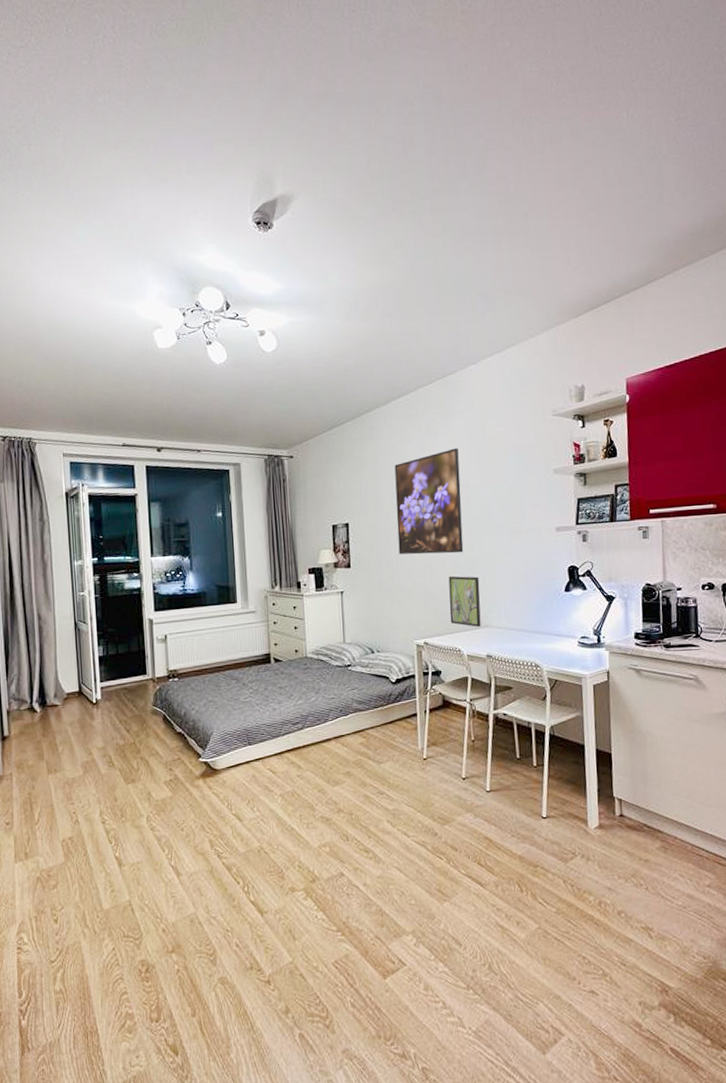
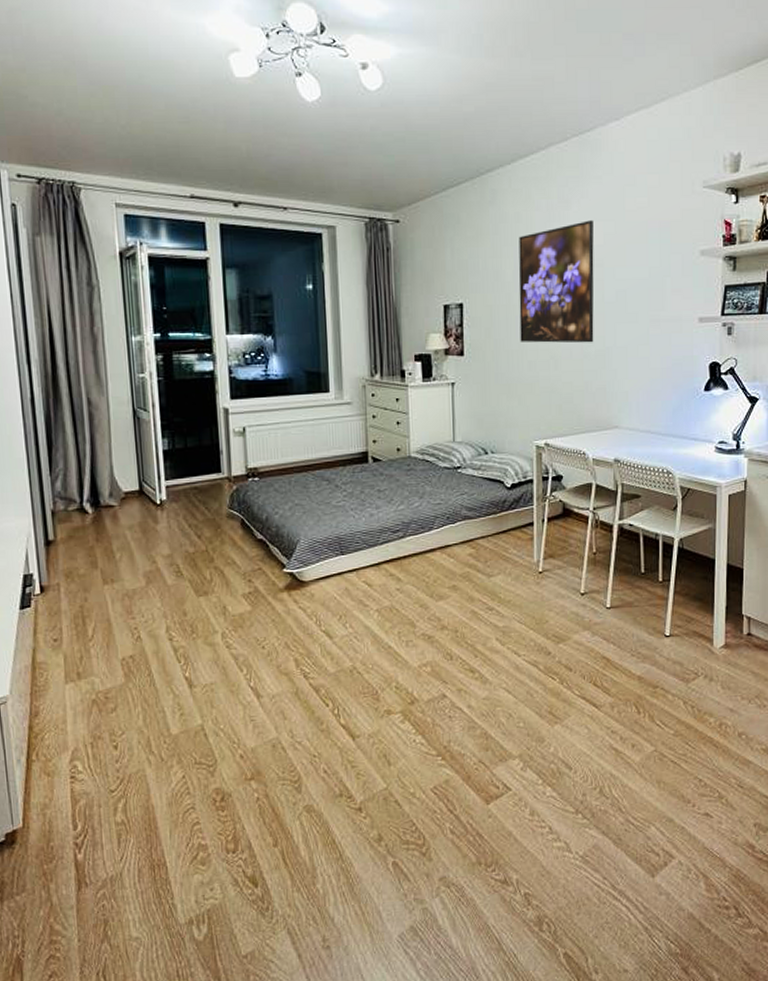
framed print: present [448,576,481,627] -> none [575,369,610,428]

